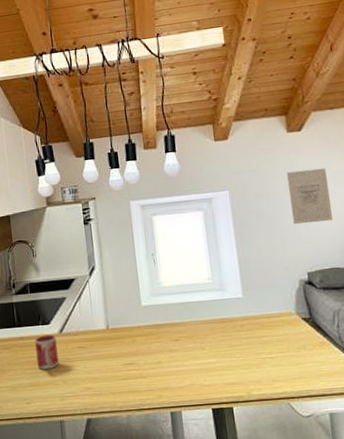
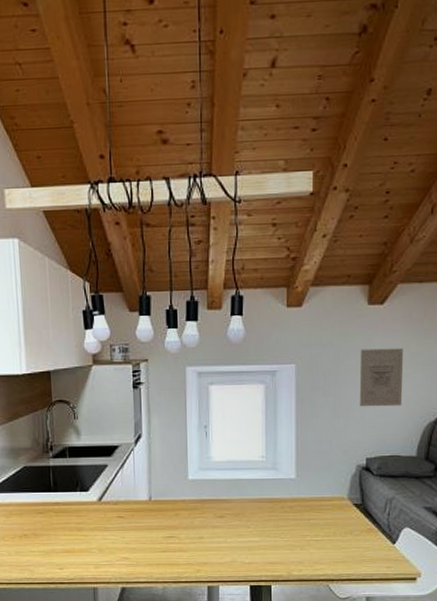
mug: present [35,334,59,370] -> none [71,502,96,536]

